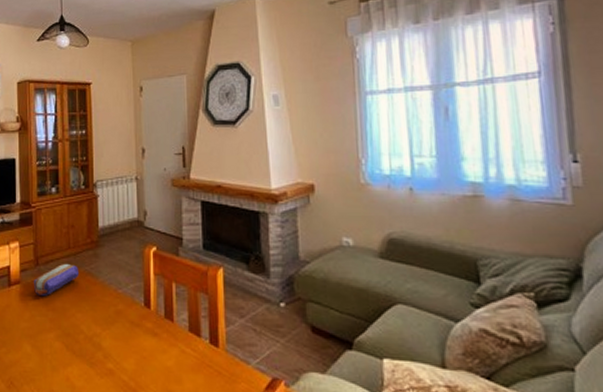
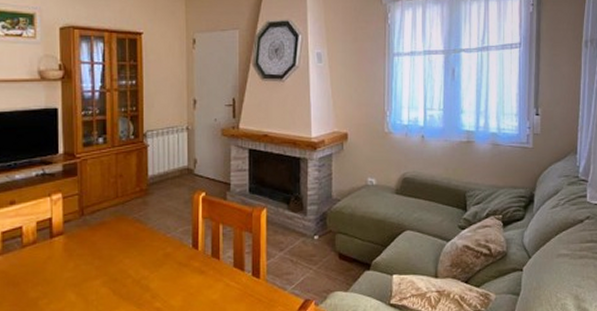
pencil case: present [33,263,79,297] -> none [78,212,127,246]

